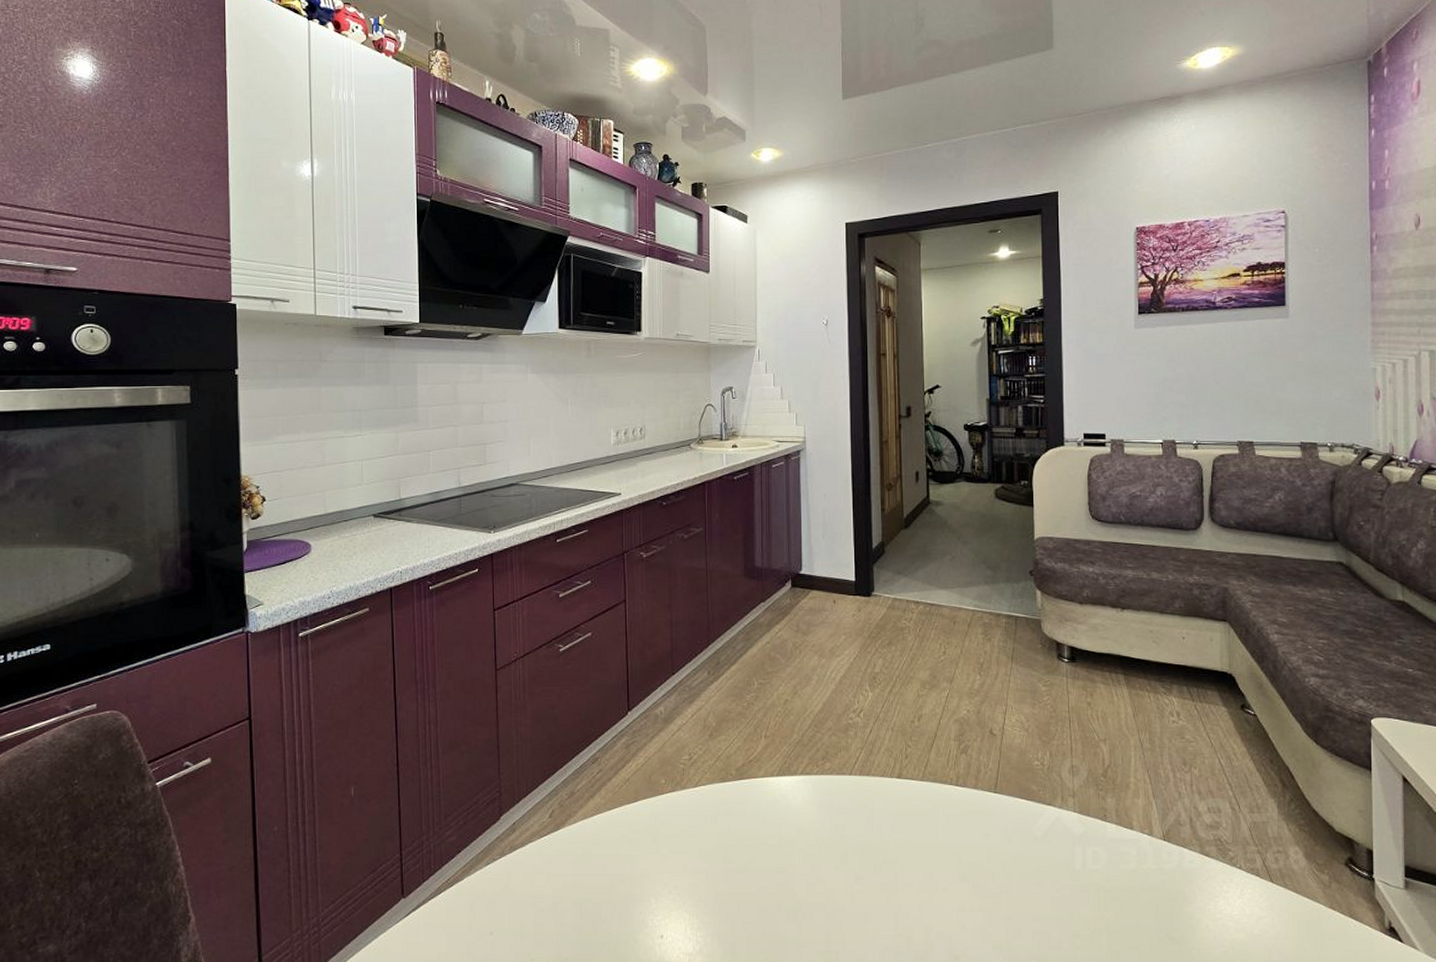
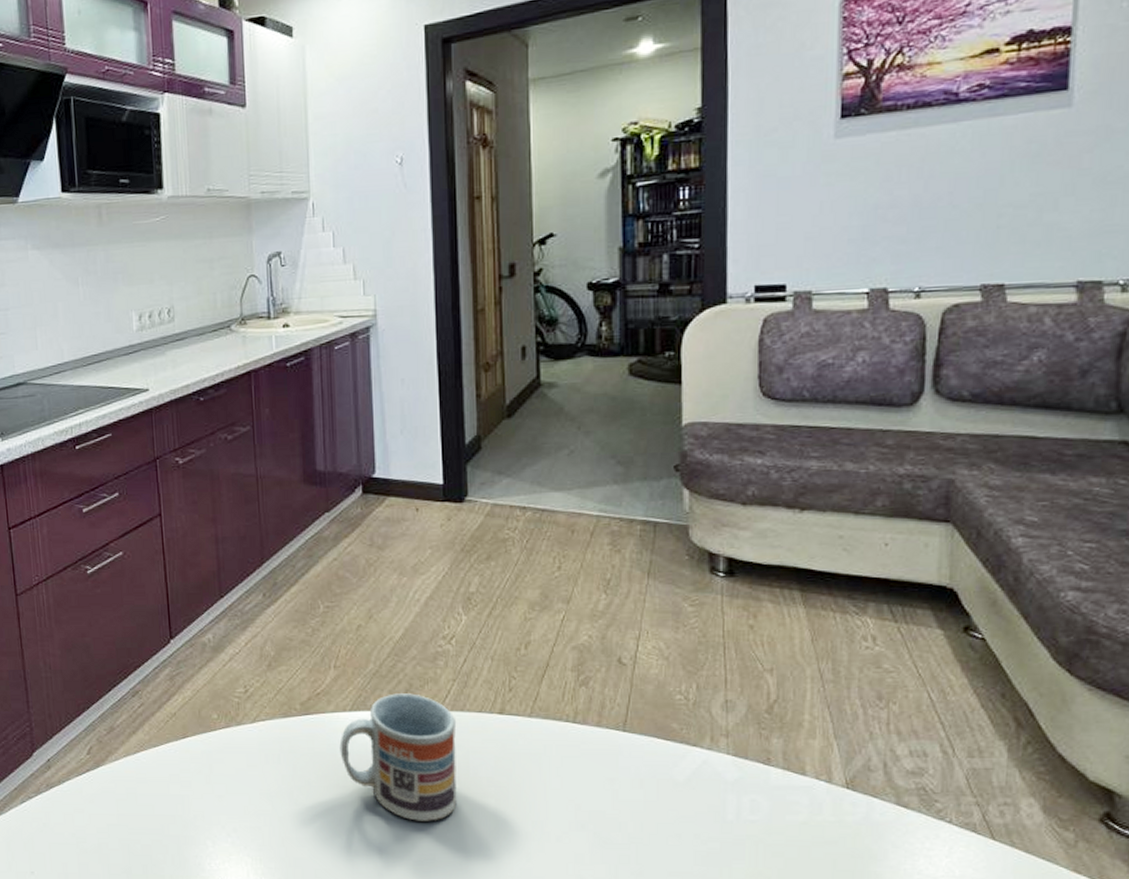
cup: none [767,760,864,876] -> present [339,693,457,821]

